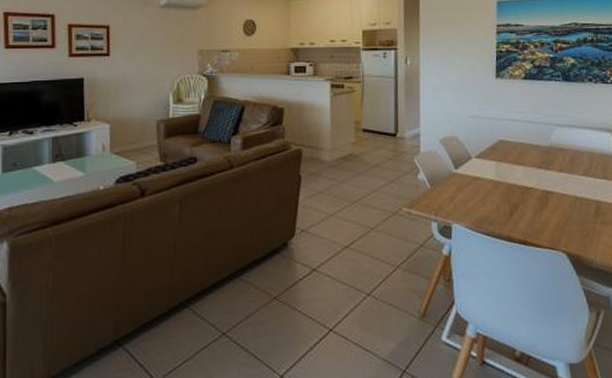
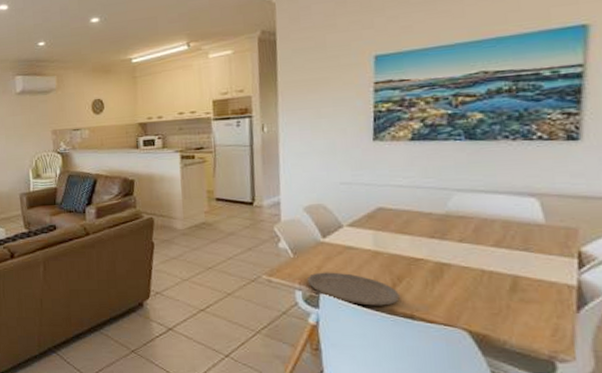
plate: none [442,202,516,234] -> present [308,272,400,306]

